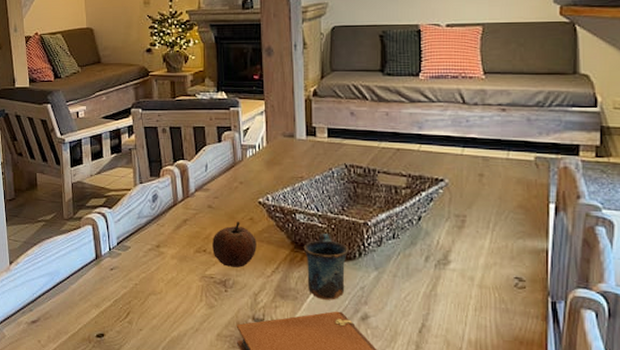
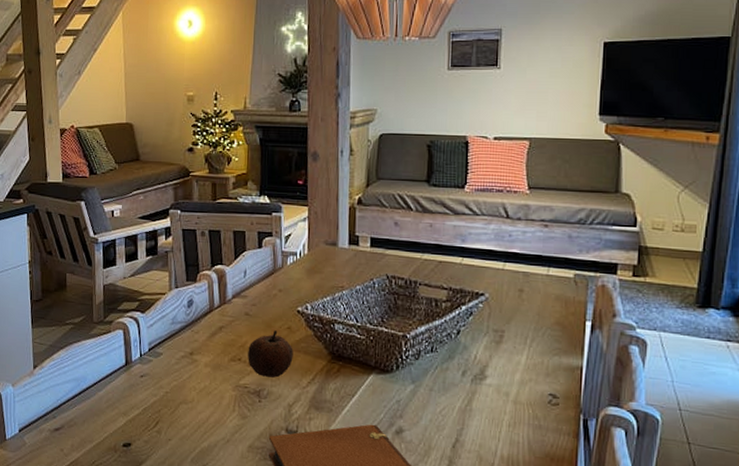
mug: present [303,233,349,300] -> none [340,345,387,413]

